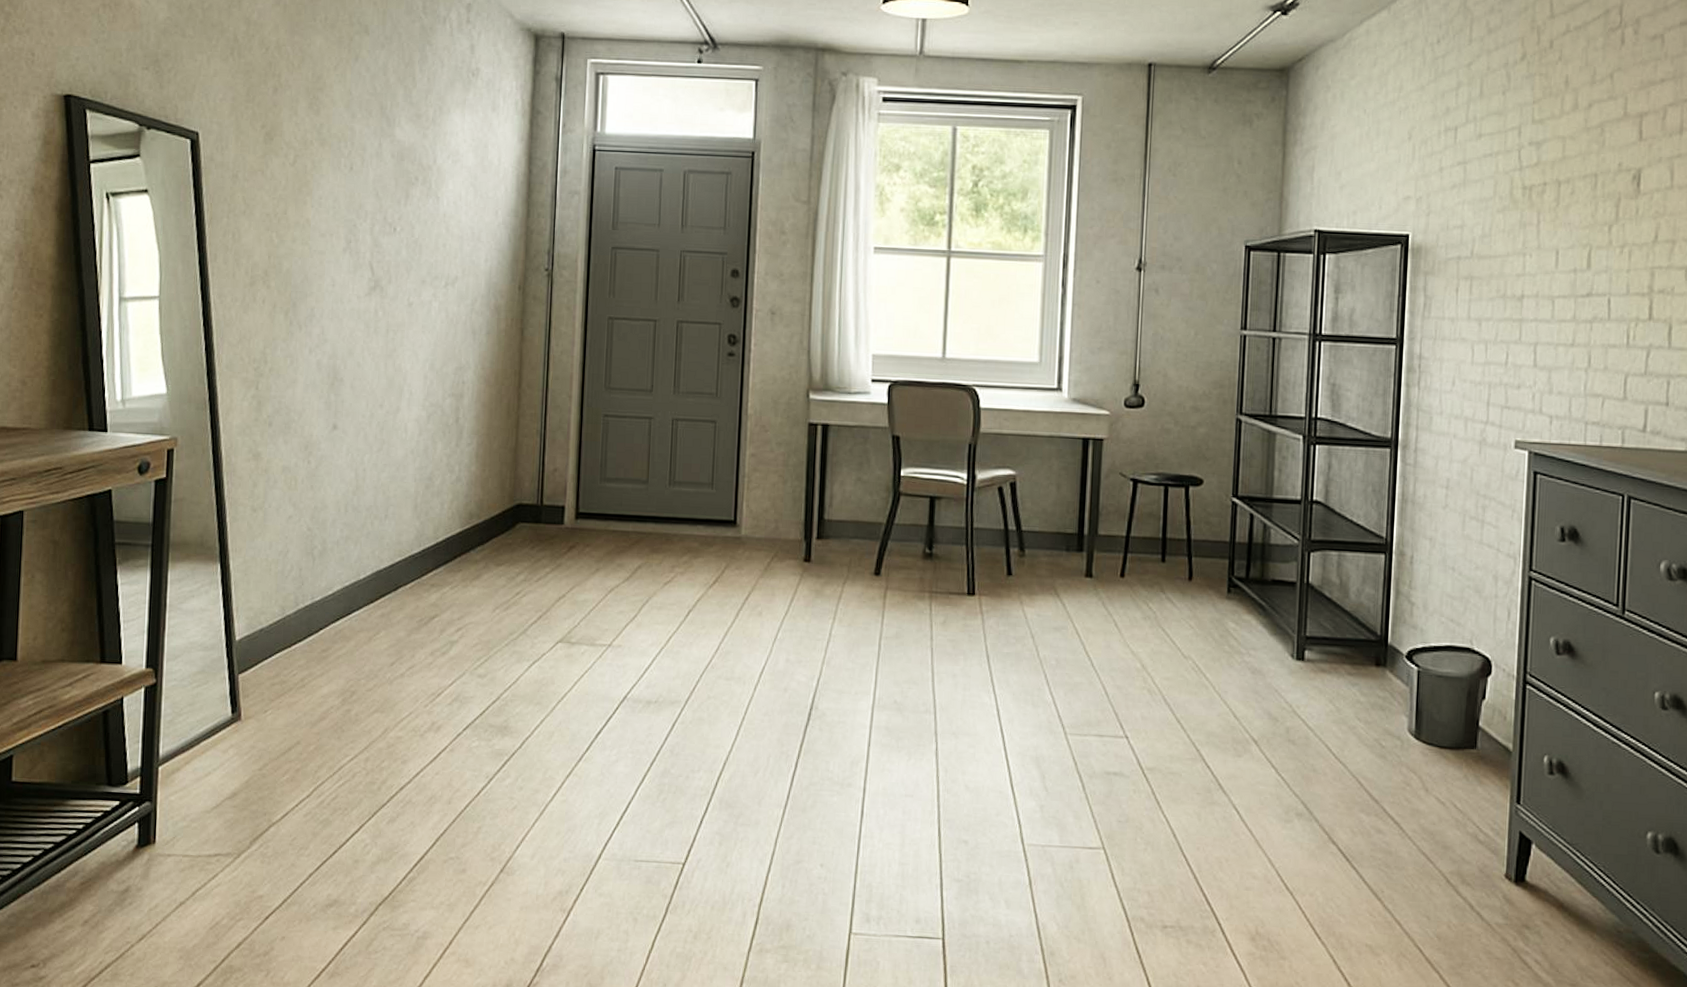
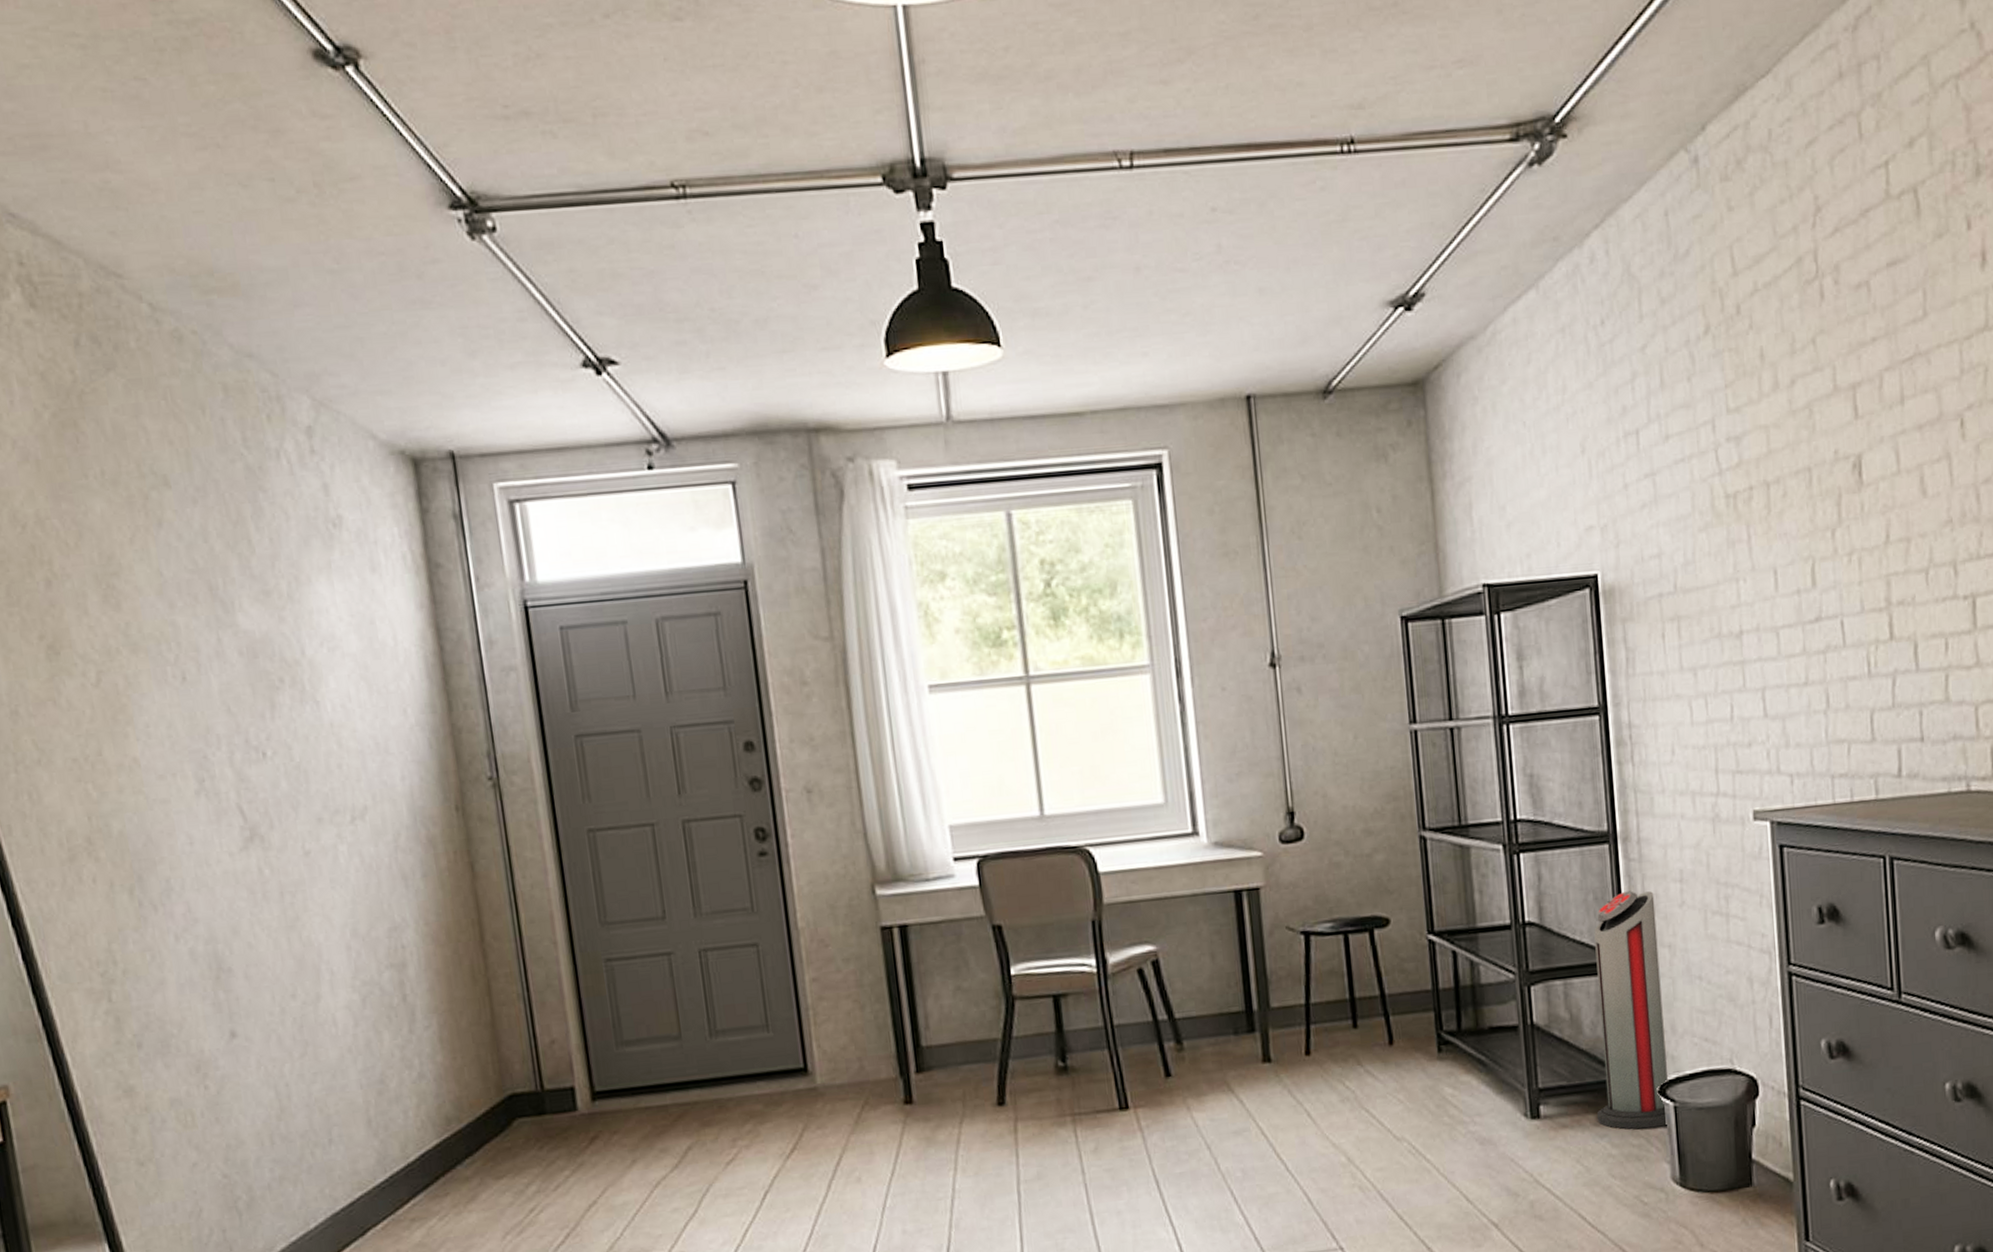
air purifier: none [1351,489,1423,686] -> present [1594,891,1668,1130]

